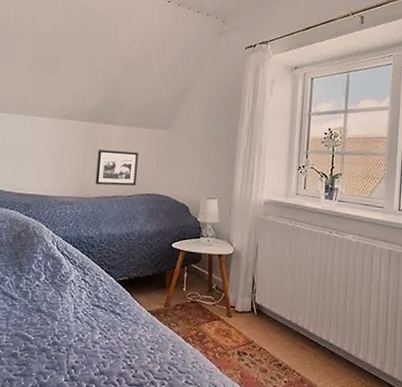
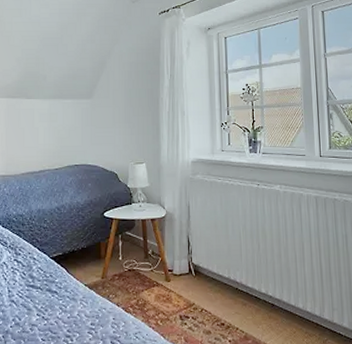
picture frame: present [95,150,138,186] -> none [21,124,63,161]

